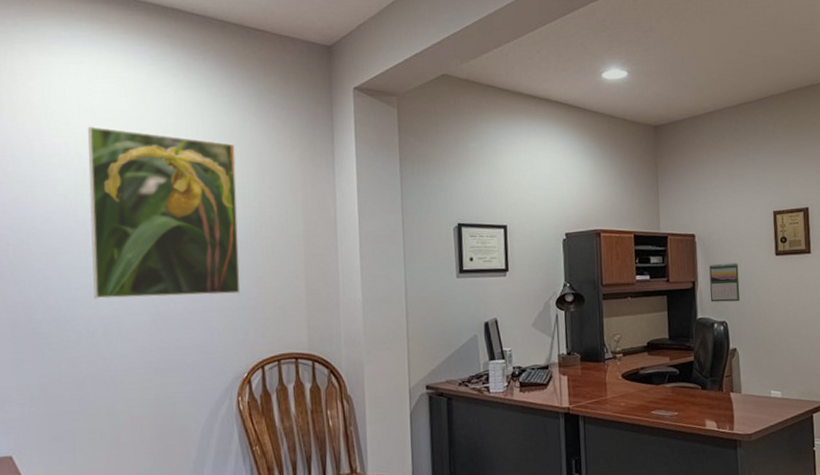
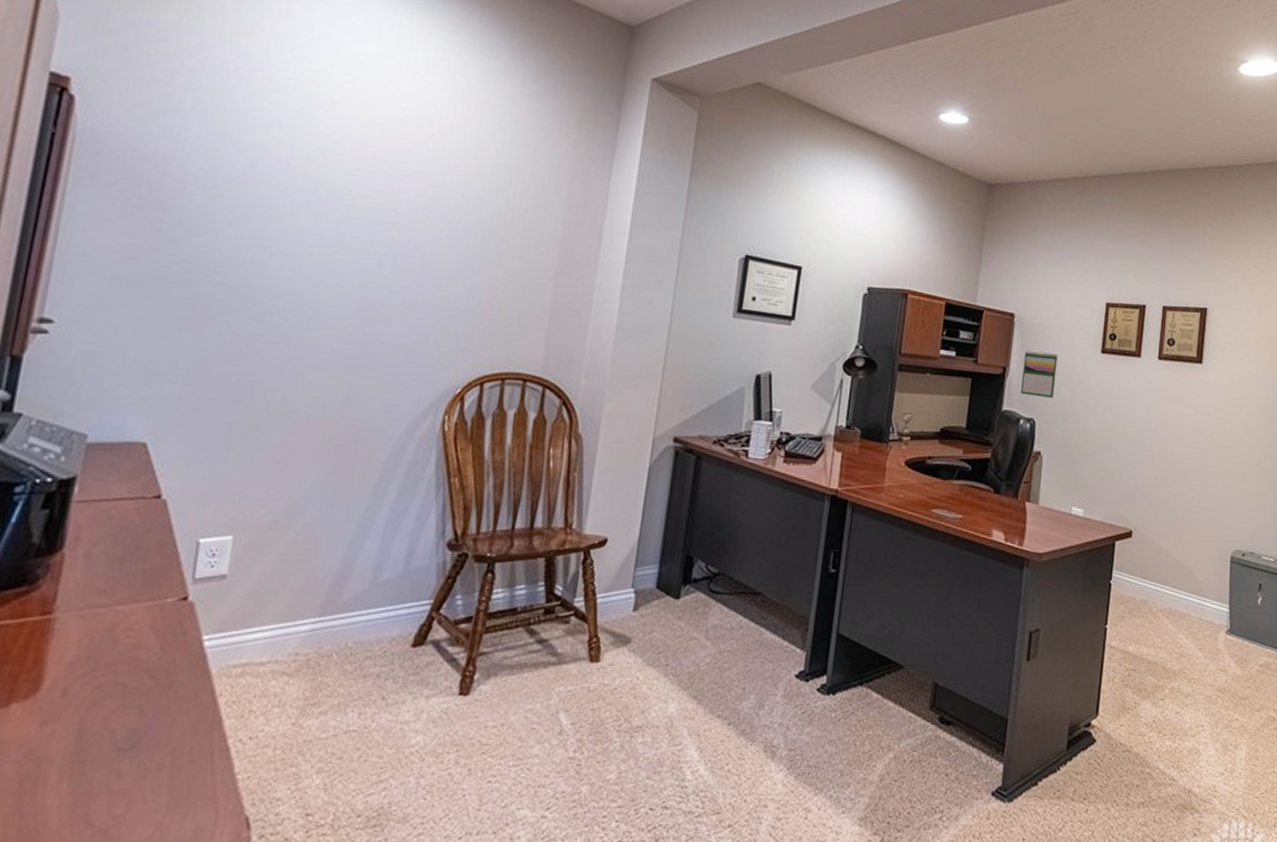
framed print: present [88,126,241,299] -> none [291,66,499,293]

